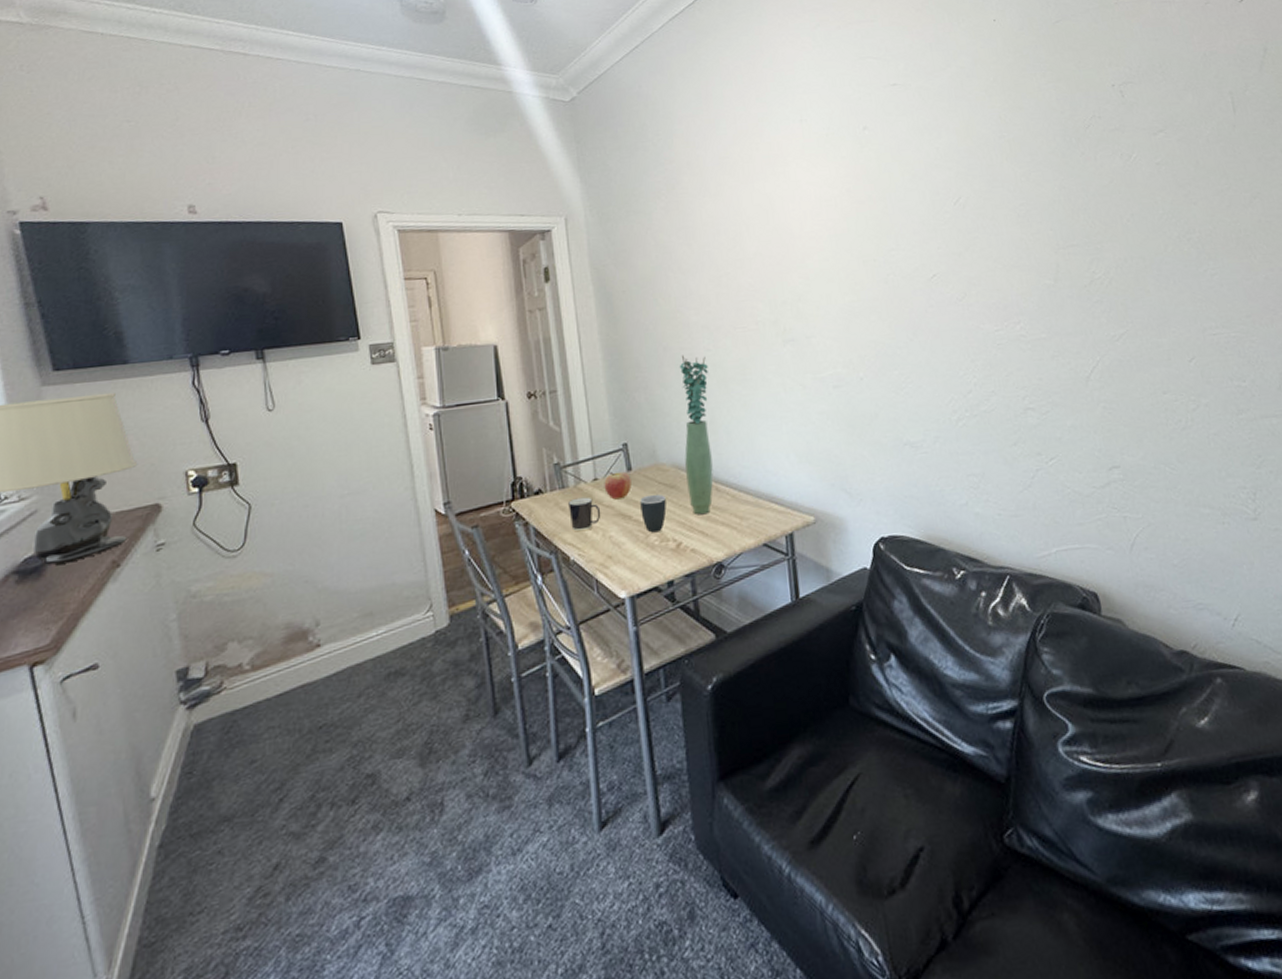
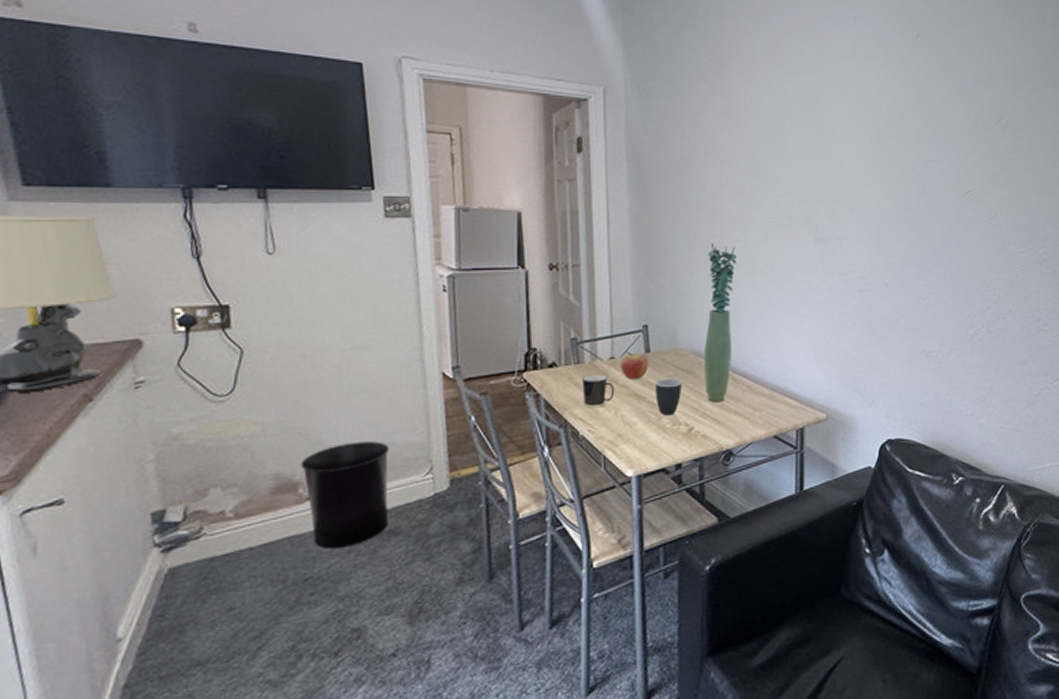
waste bin: none [309,583,394,694] -> present [301,441,390,548]

